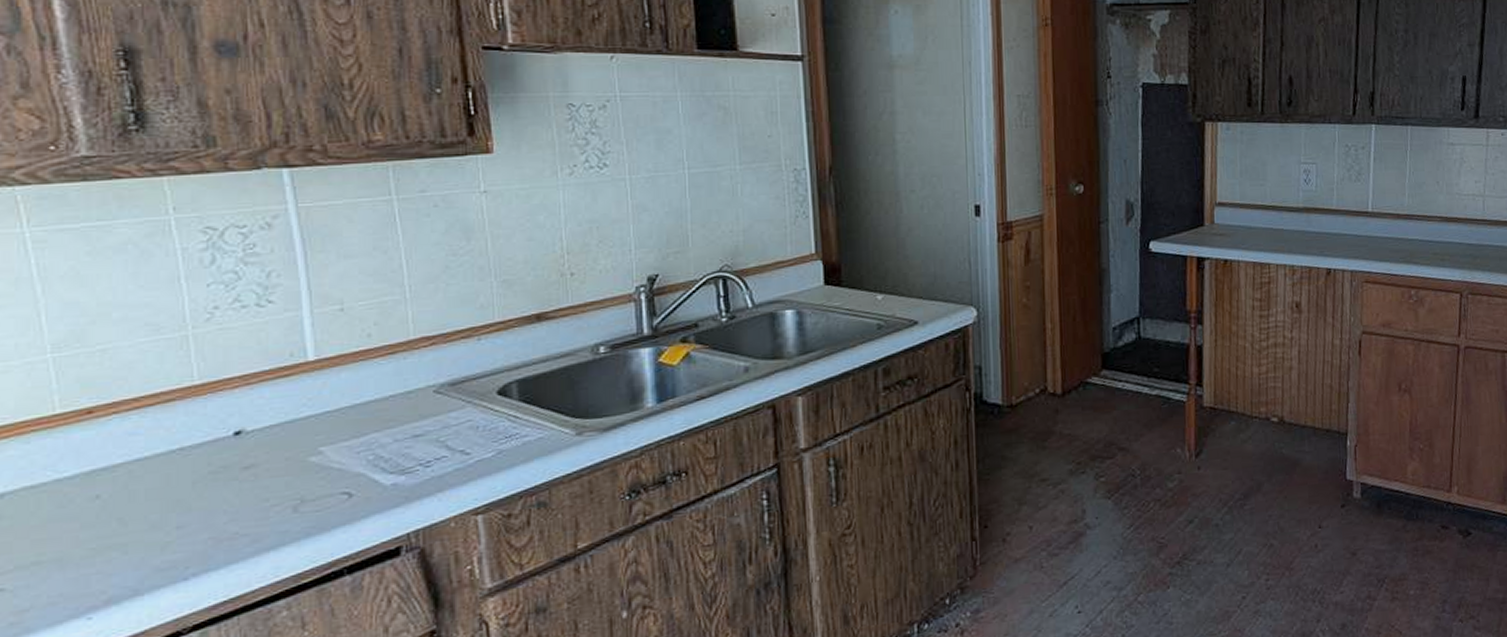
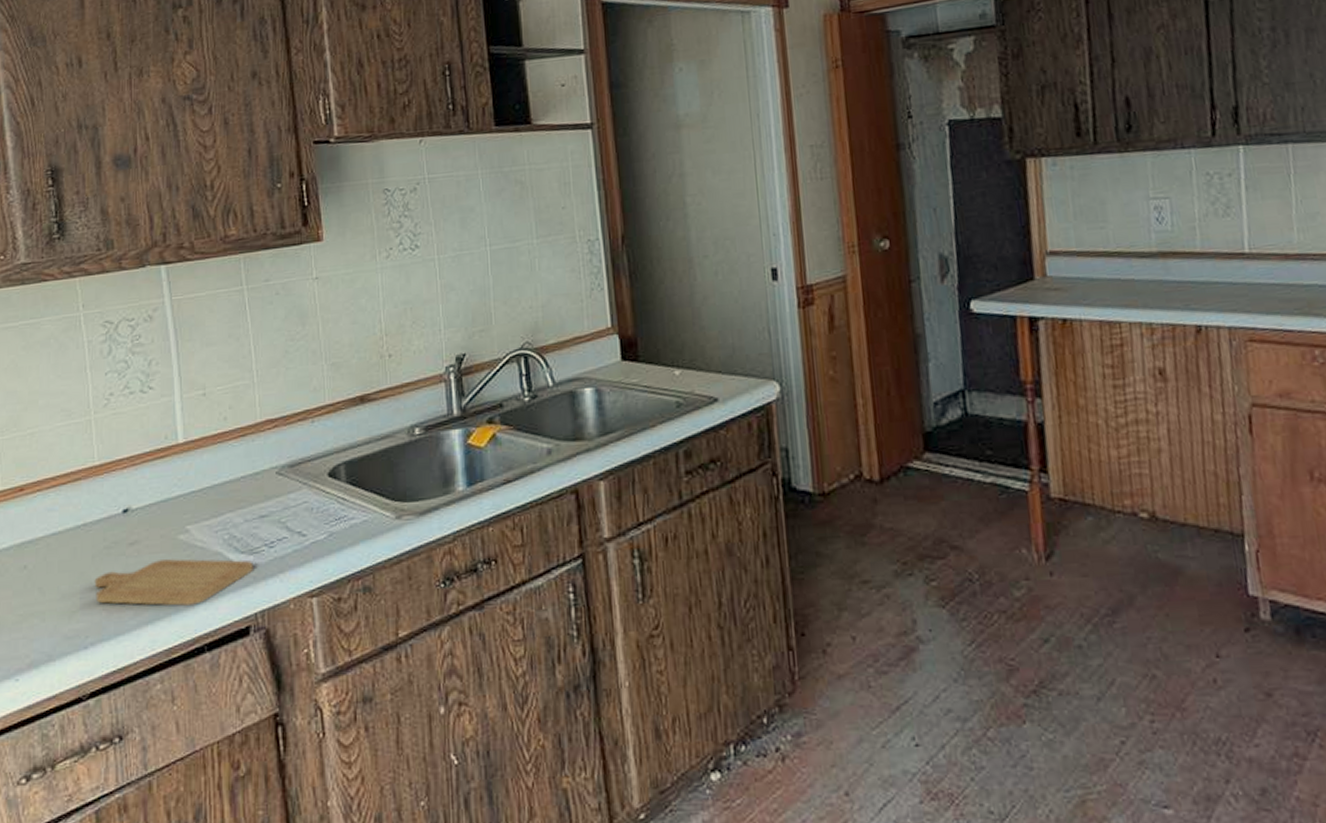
chopping board: none [196,480,405,532] -> present [94,559,253,606]

